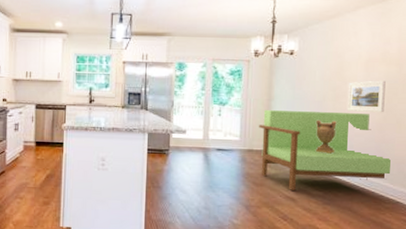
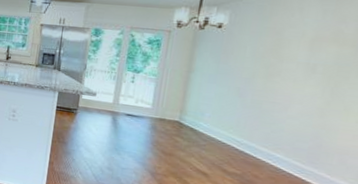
sofa: present [259,110,391,190] -> none [171,81,331,168]
decorative urn: present [315,119,337,154] -> none [236,97,267,134]
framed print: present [347,80,386,113] -> none [280,61,335,98]

